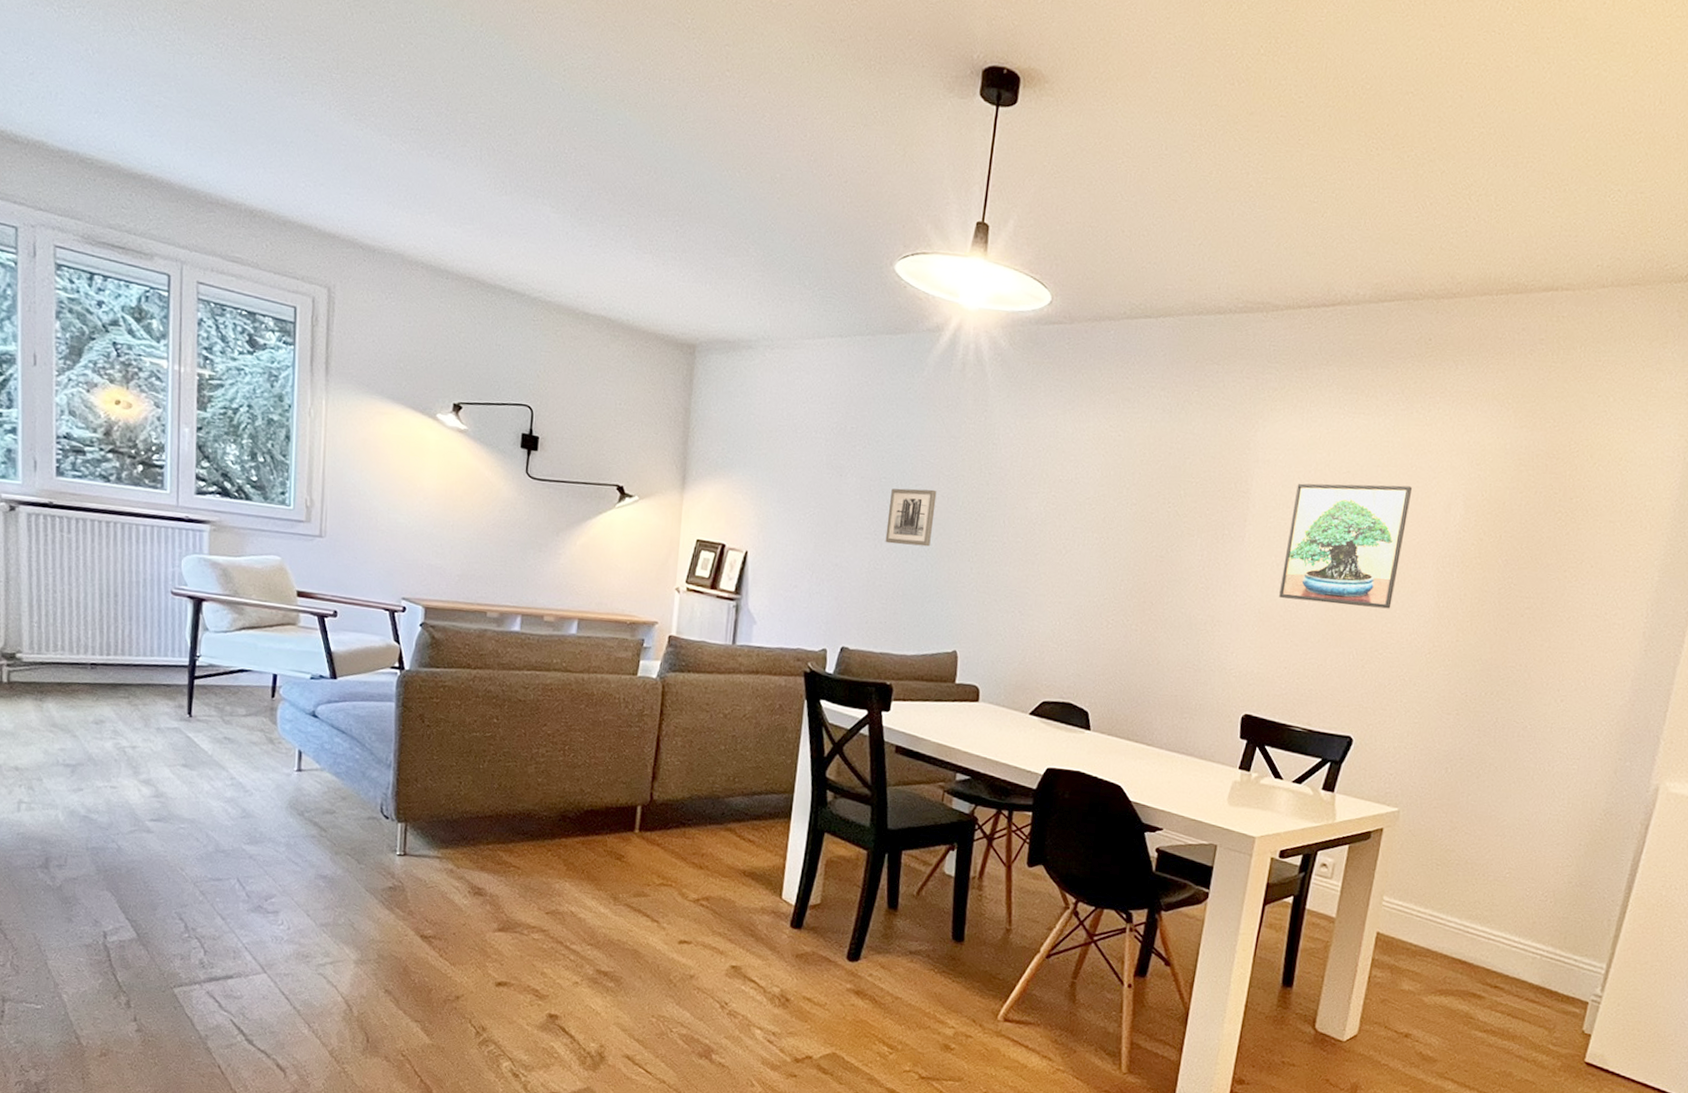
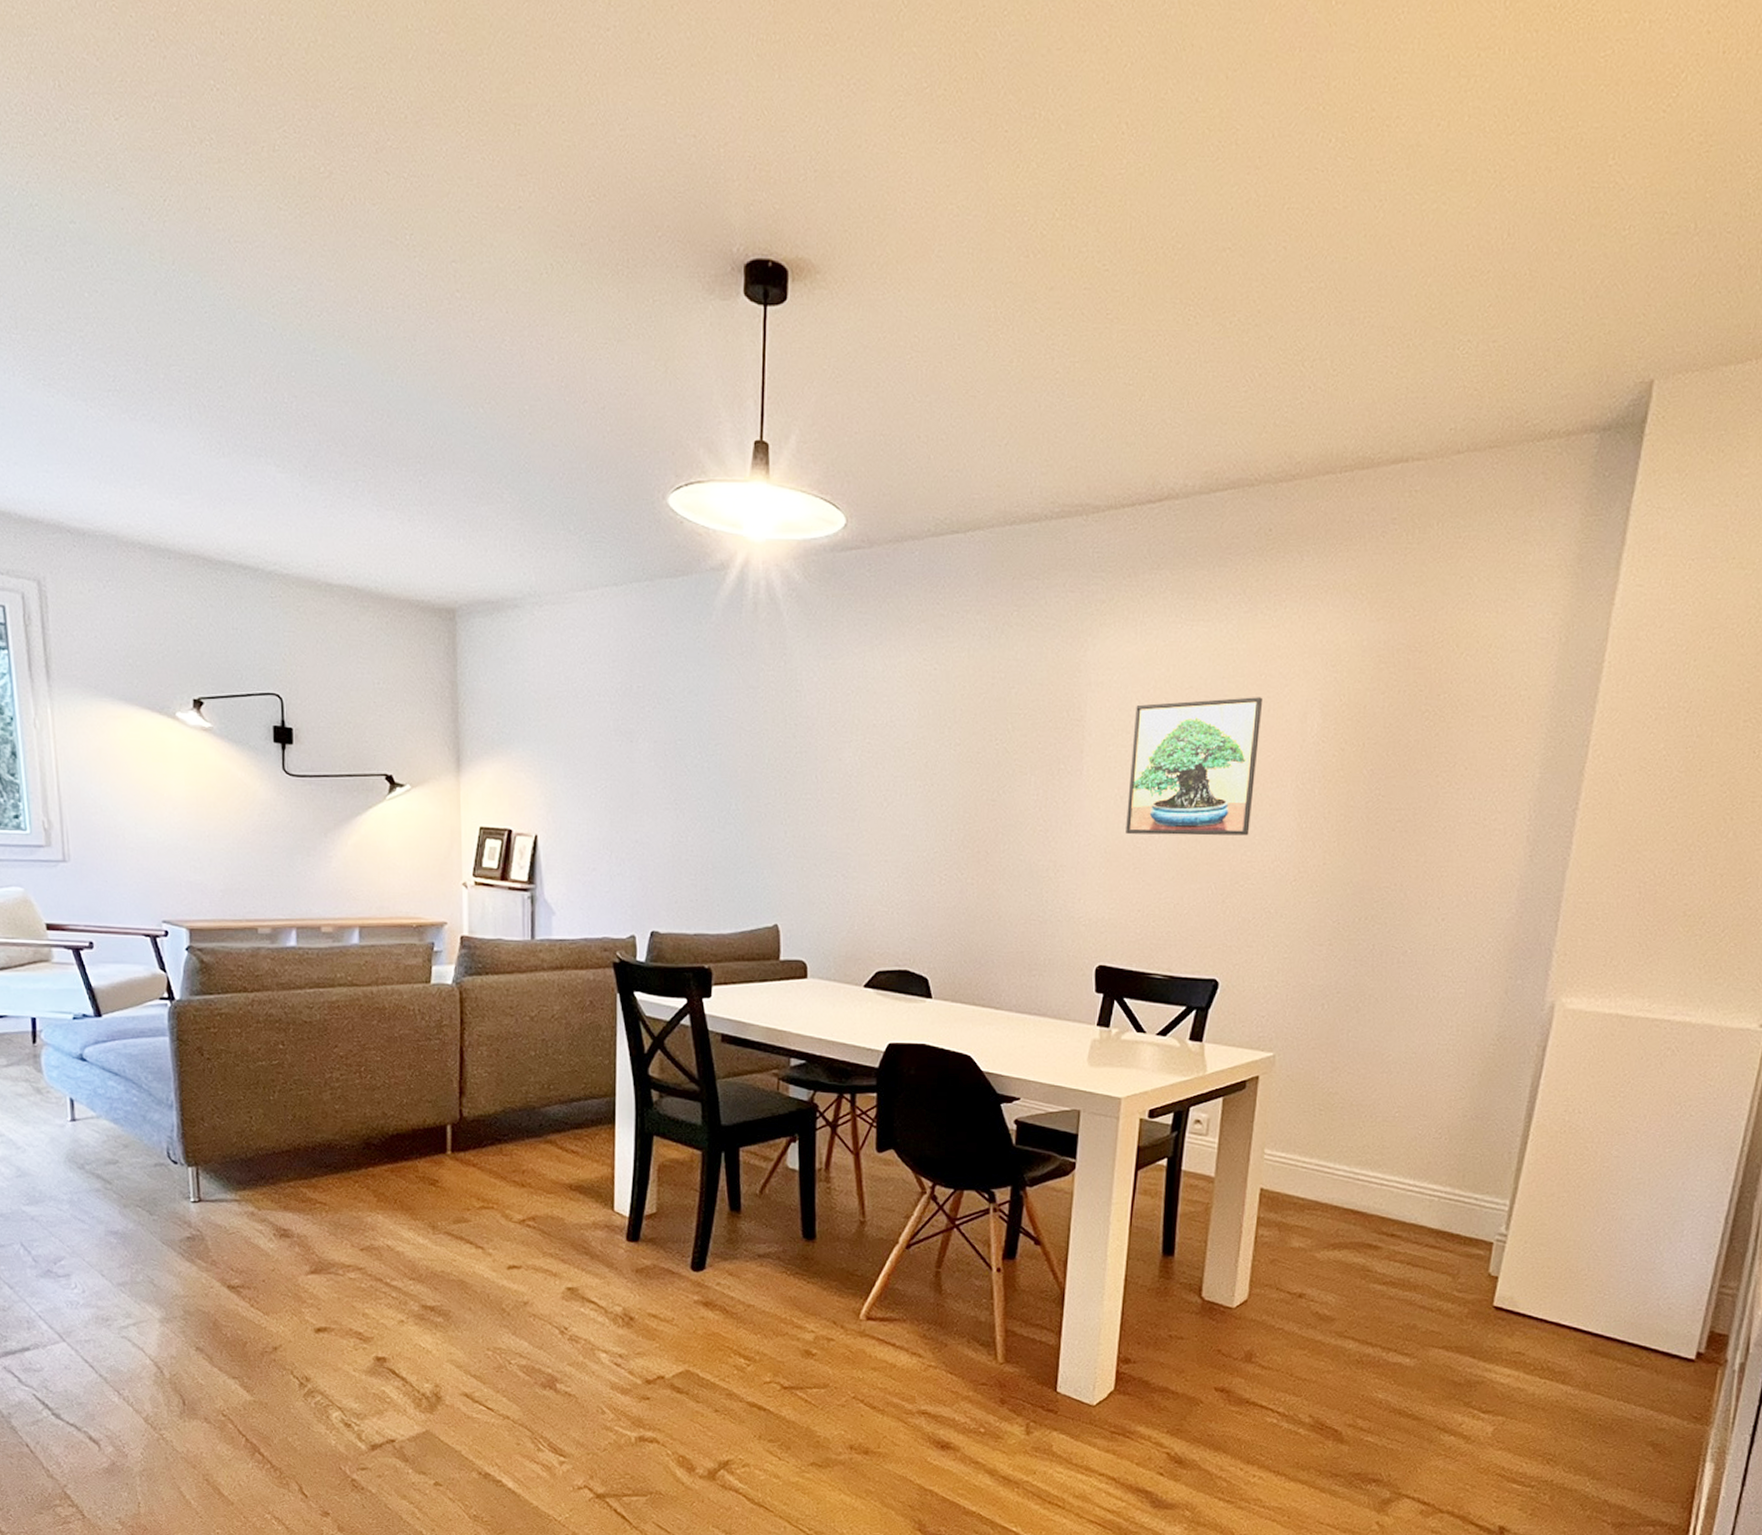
wall art: present [885,488,937,547] -> none [687,748,739,813]

